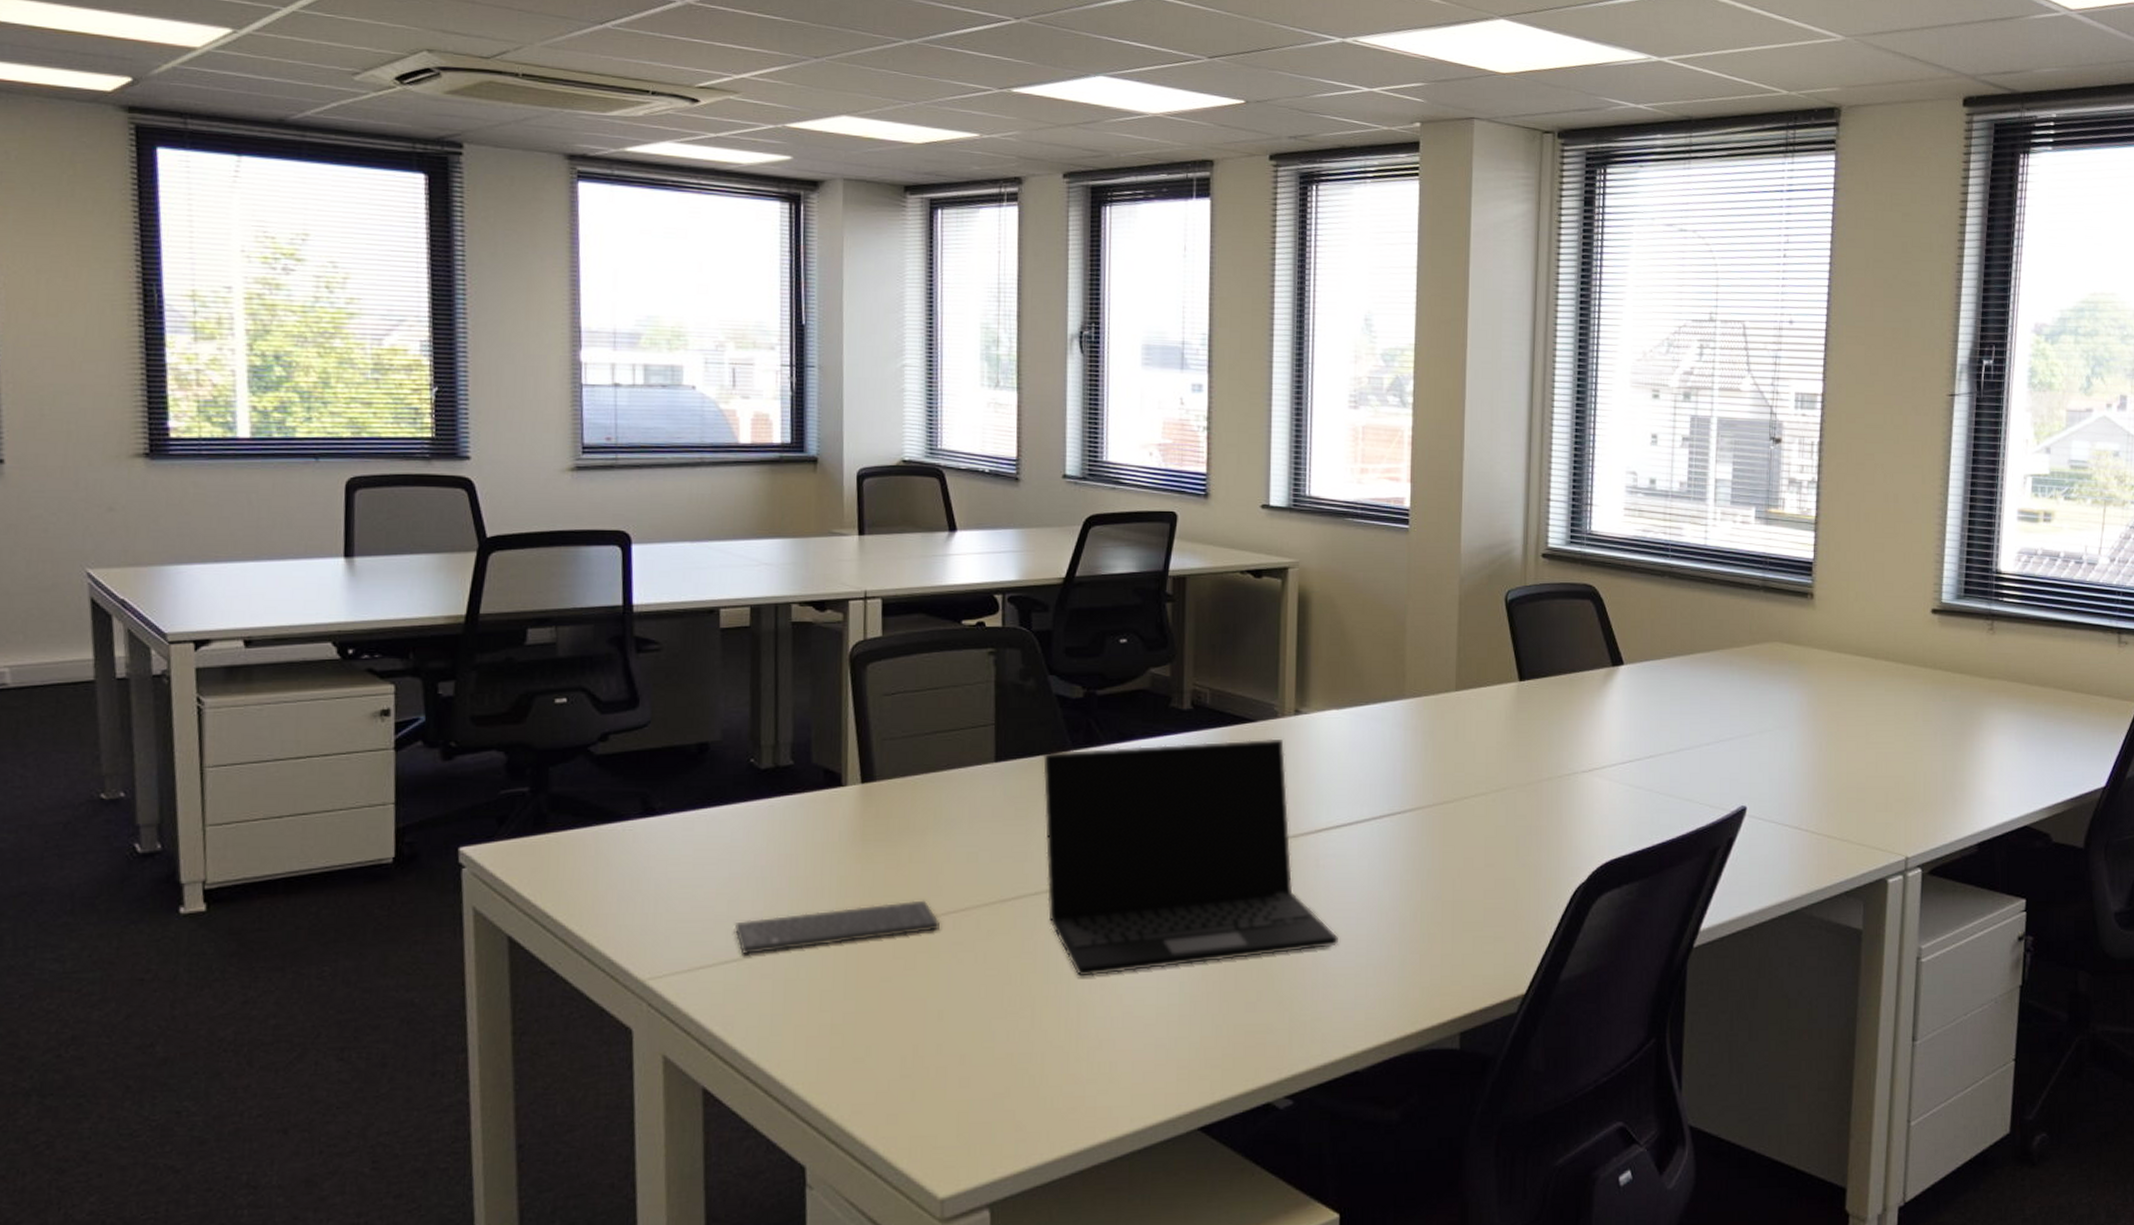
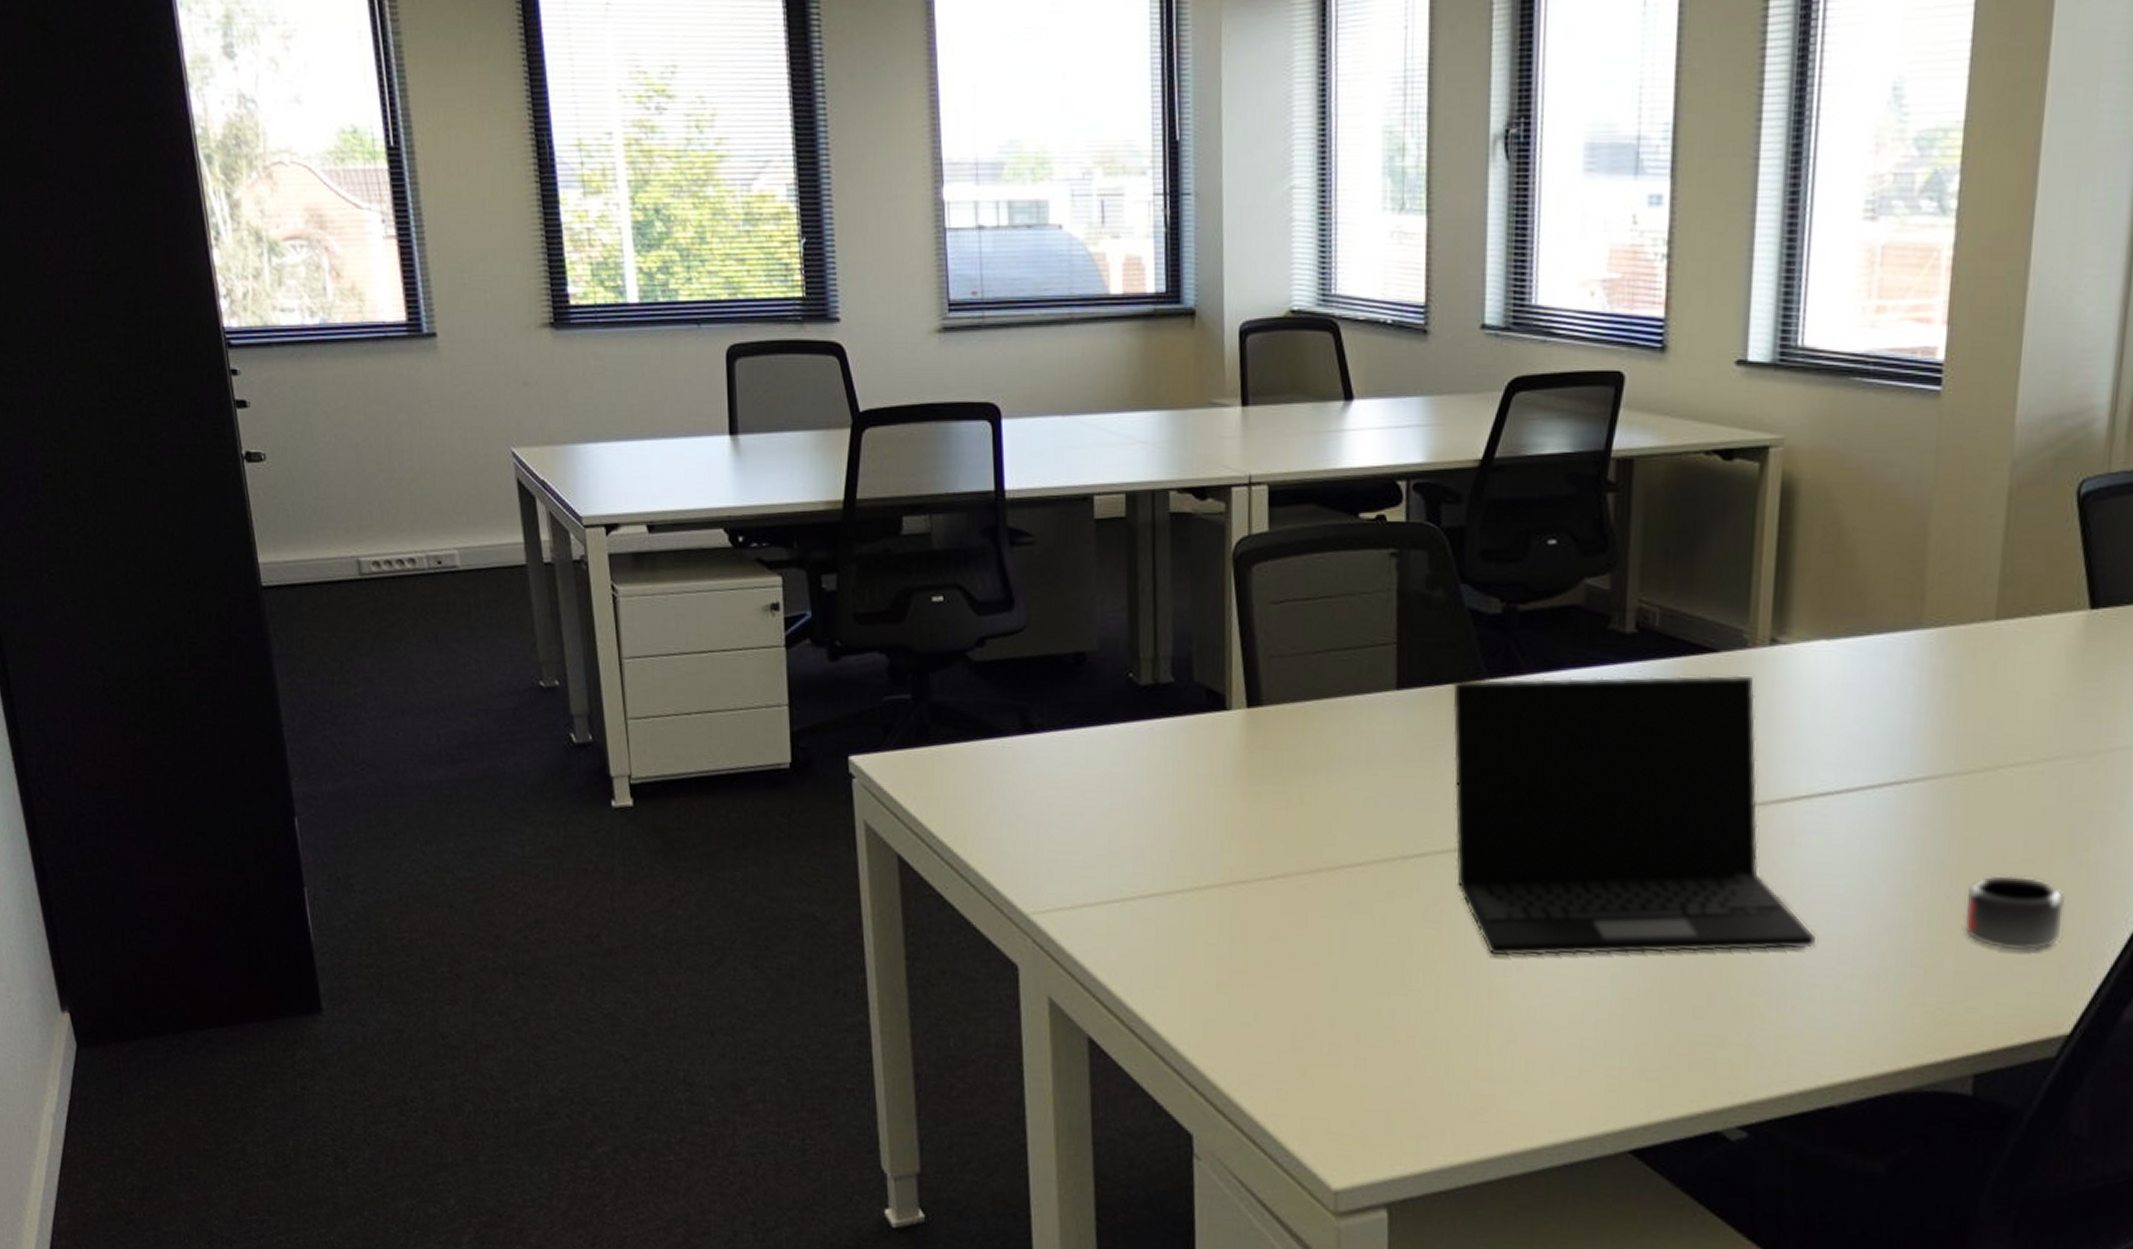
keyboard: present [734,900,940,955] -> none [1116,848,1333,897]
mug: none [1447,878,1515,935] -> present [1964,875,2065,952]

